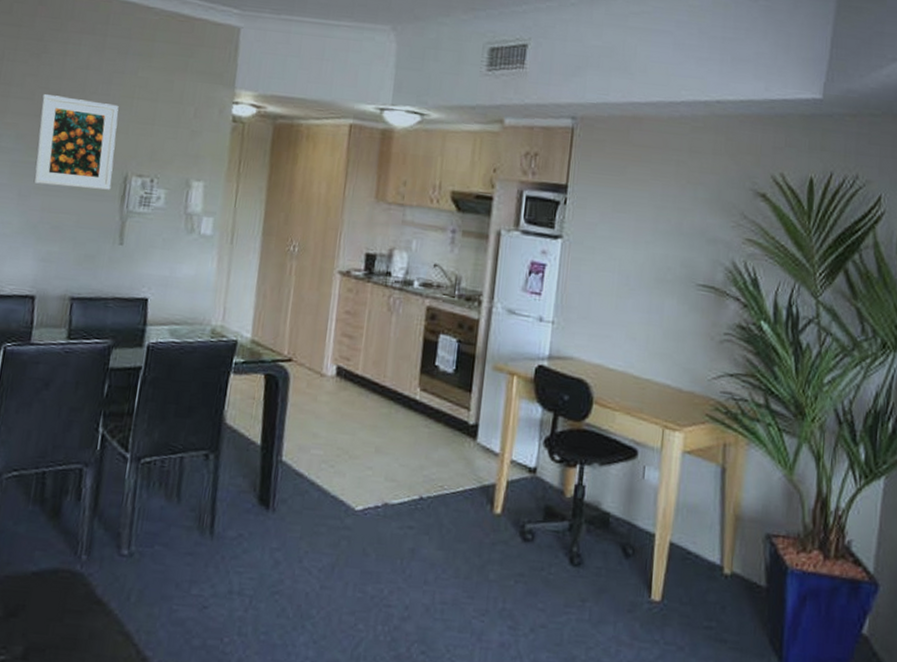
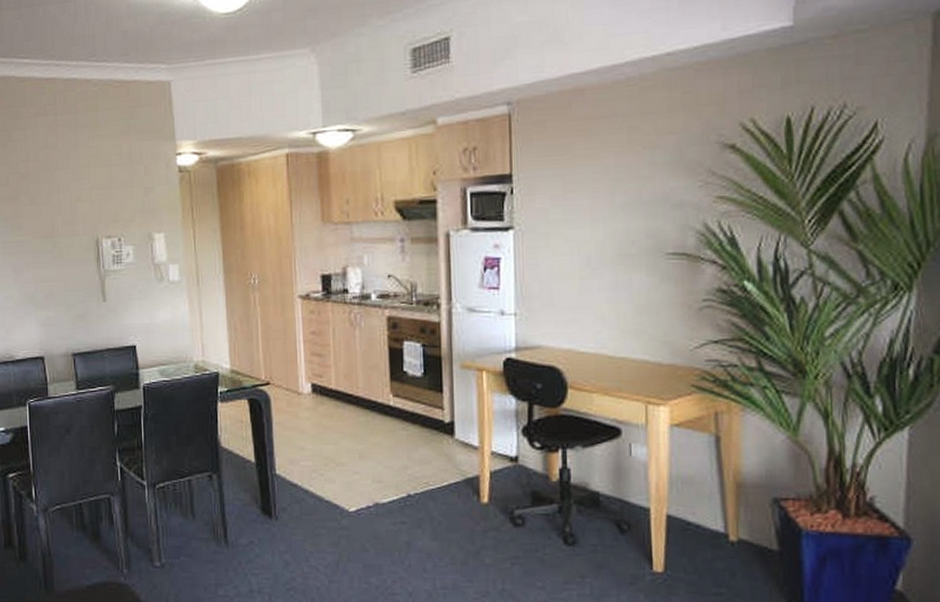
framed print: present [33,94,119,190] -> none [15,176,87,259]

